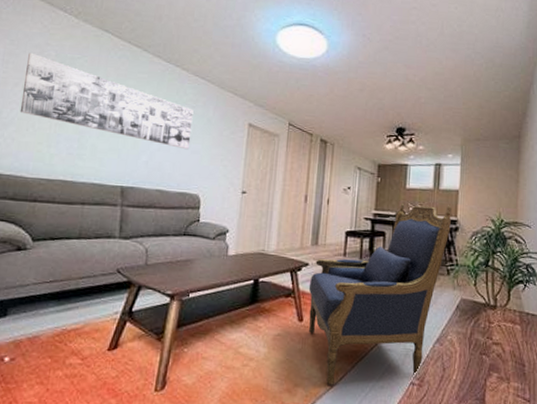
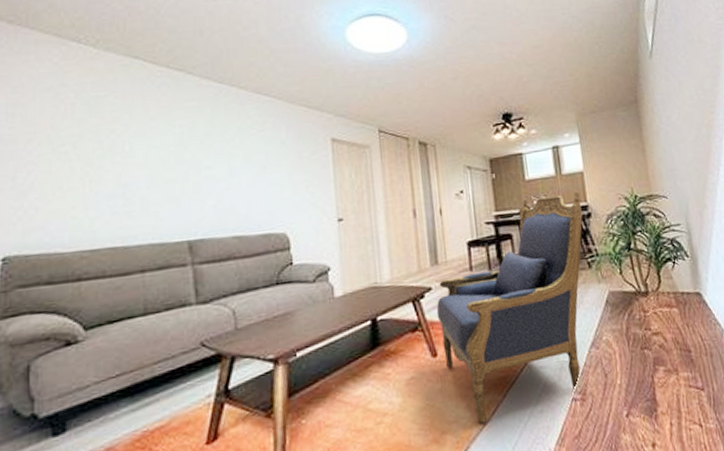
wall art: present [20,52,194,150] -> none [39,98,265,183]

